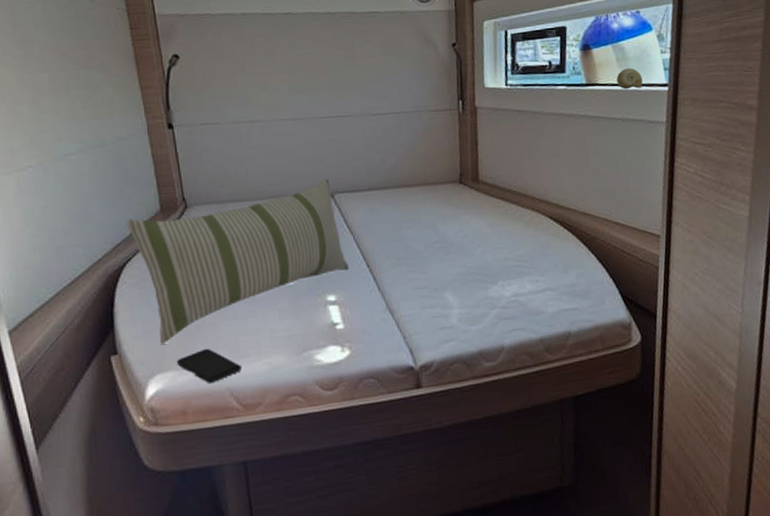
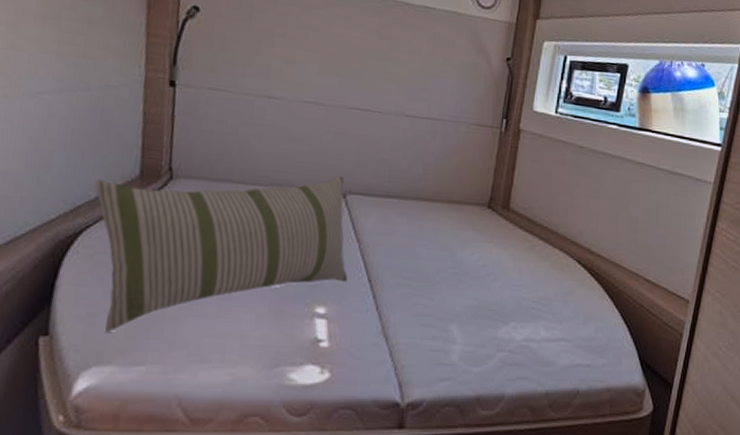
mobile phone: present [177,348,242,383] -> none [120,345,198,387]
seashell: present [616,68,643,90] -> none [671,120,697,143]

